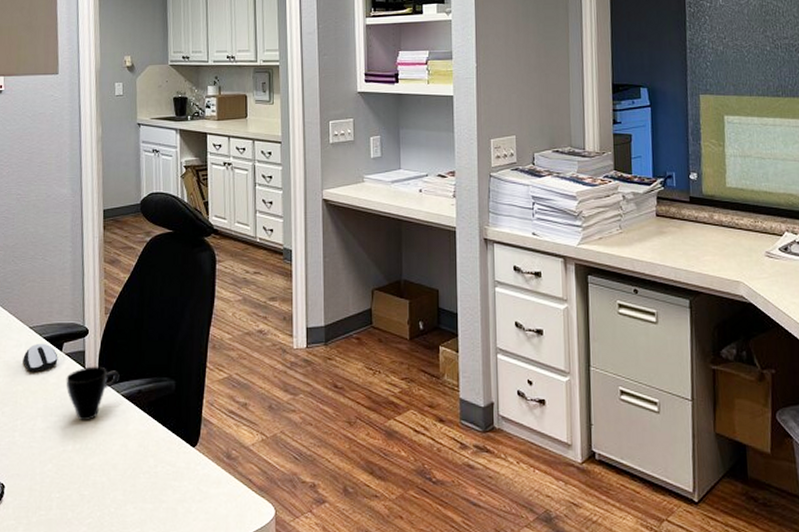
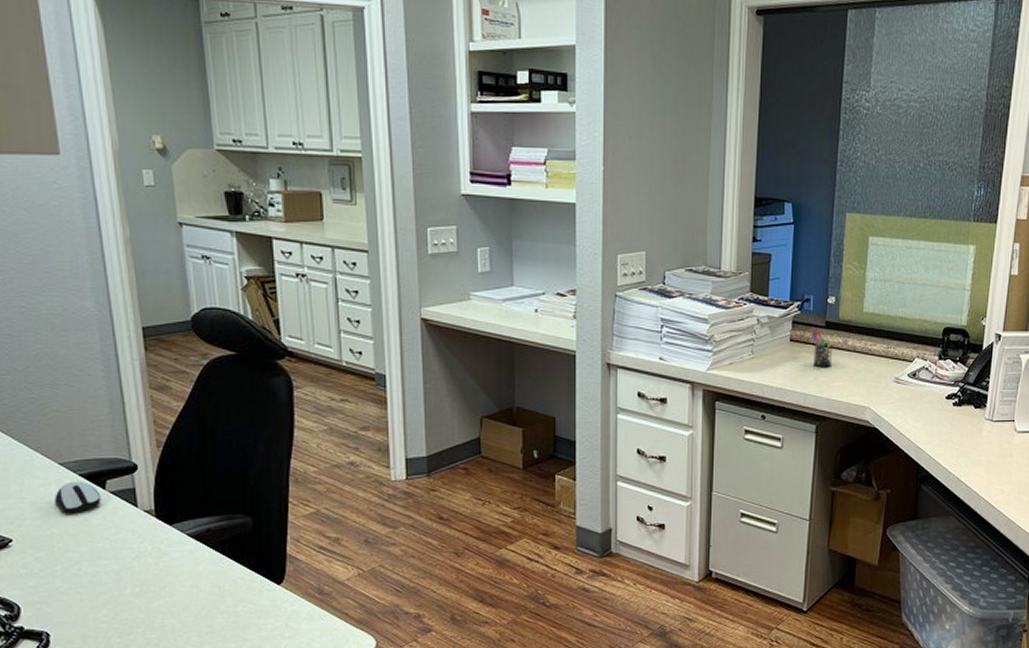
cup: present [65,366,120,422] -> none [114,504,182,564]
pen holder: none [677,203,703,242] -> present [812,328,837,368]

